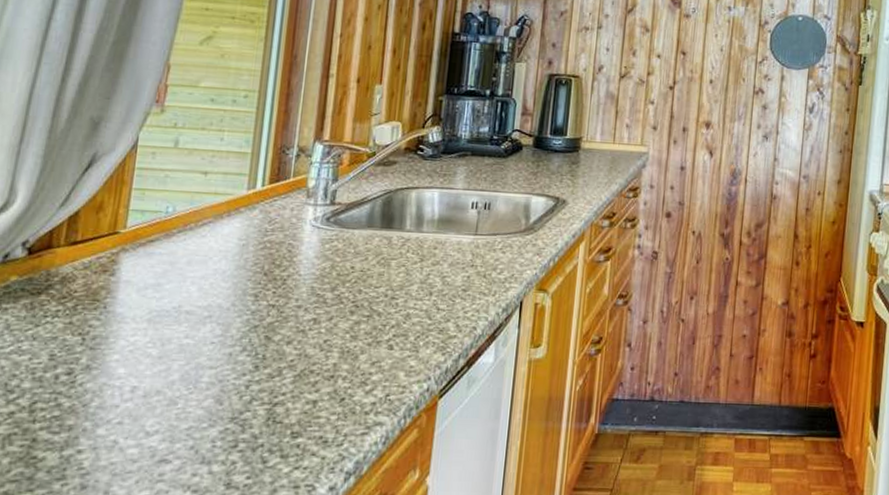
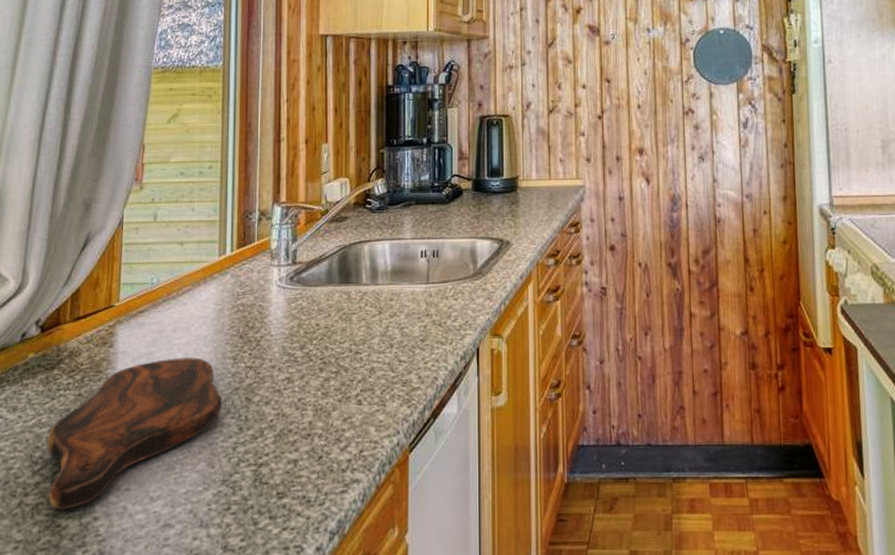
cutting board: none [24,291,238,442] -> present [47,358,222,510]

